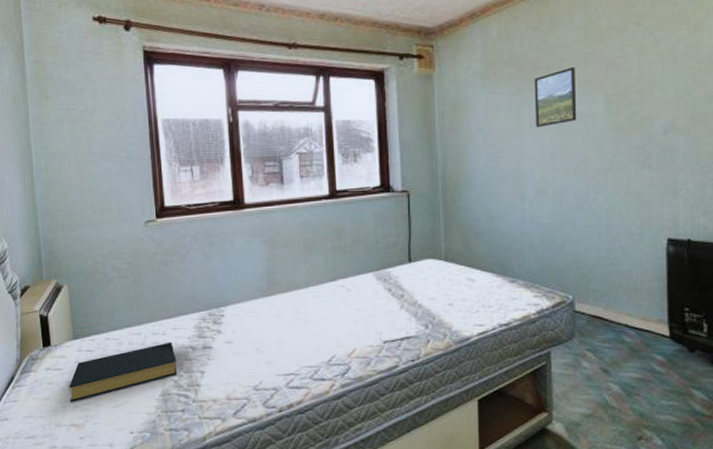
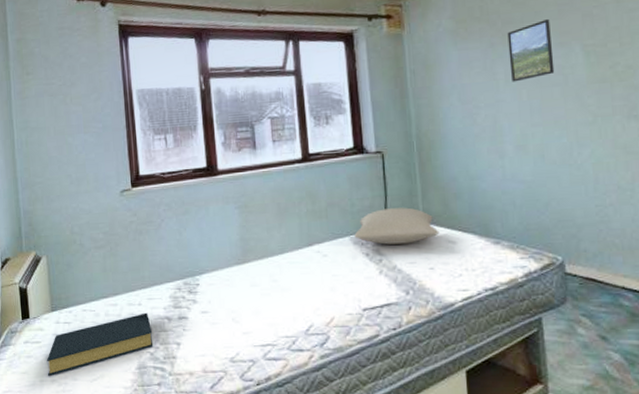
pillow: none [378,246,460,281] -> present [354,207,440,245]

